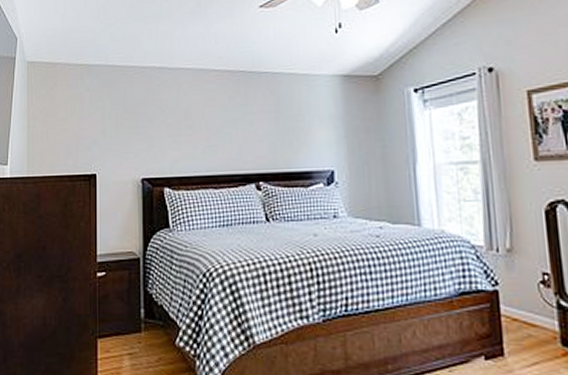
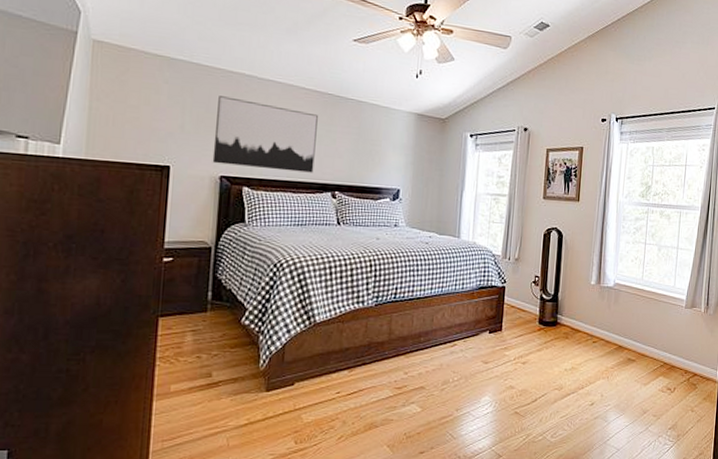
wall art: none [133,93,234,166] -> present [212,96,318,173]

